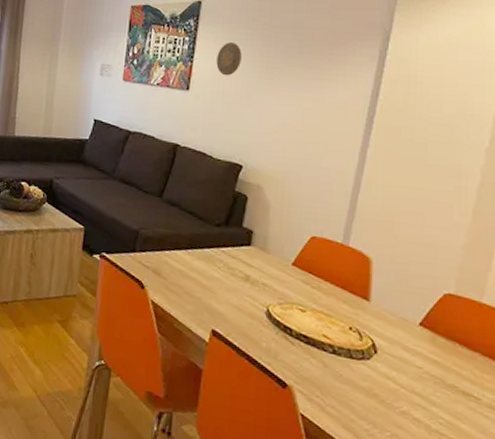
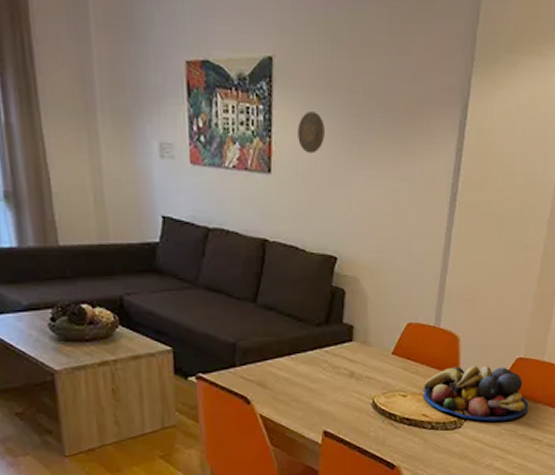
fruit bowl: none [325,289,462,365] -> present [424,366,529,421]

